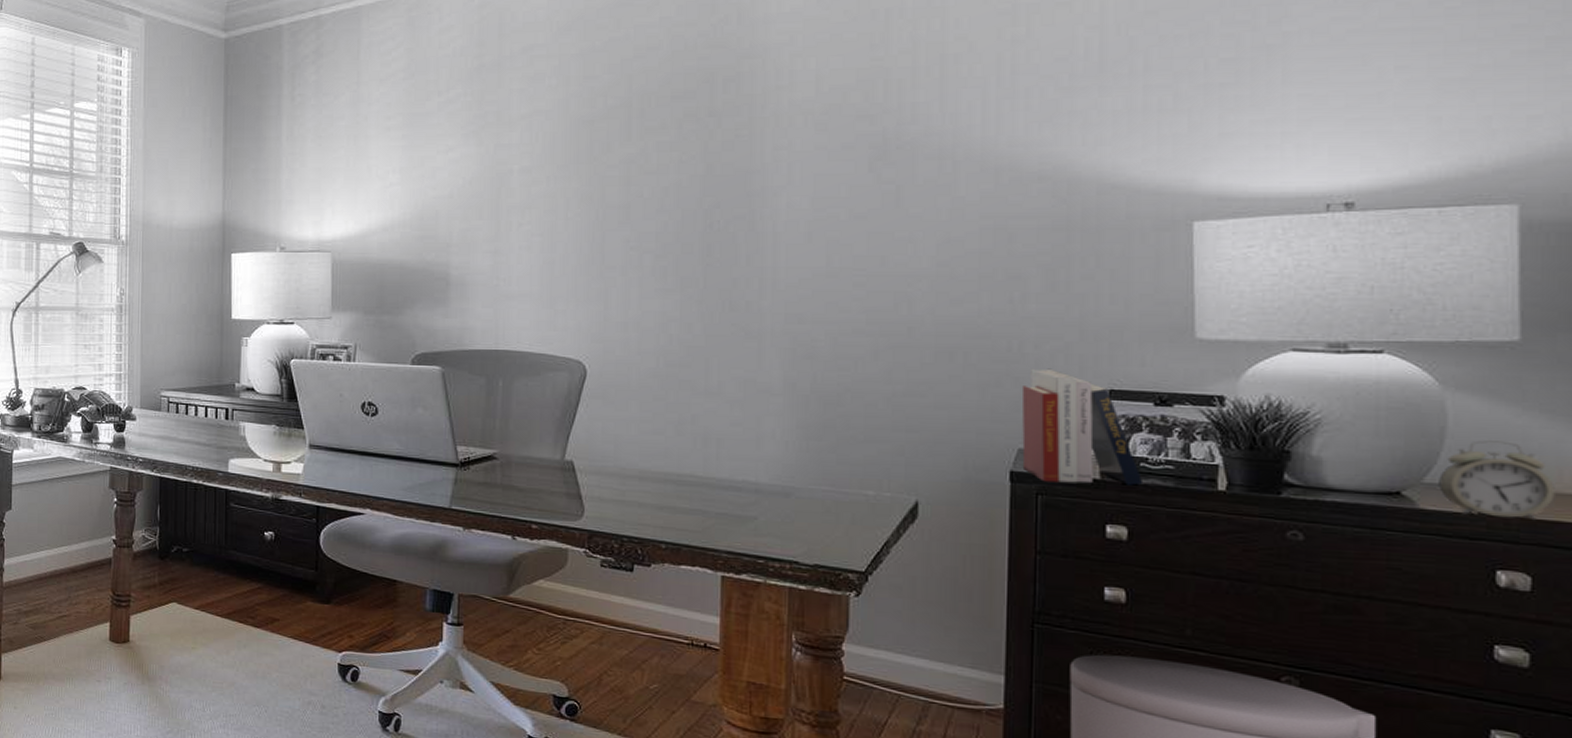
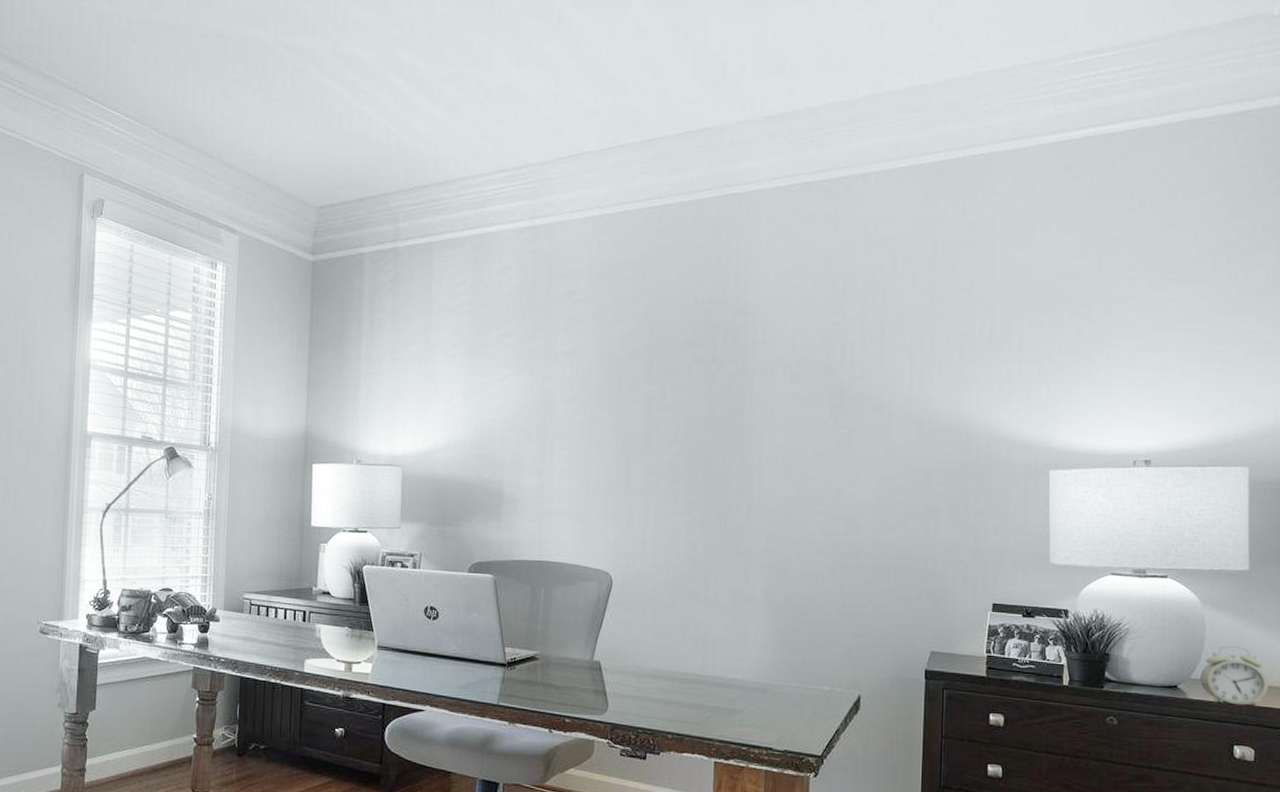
books: present [1021,368,1144,486] -> none [933,585,1015,682]

